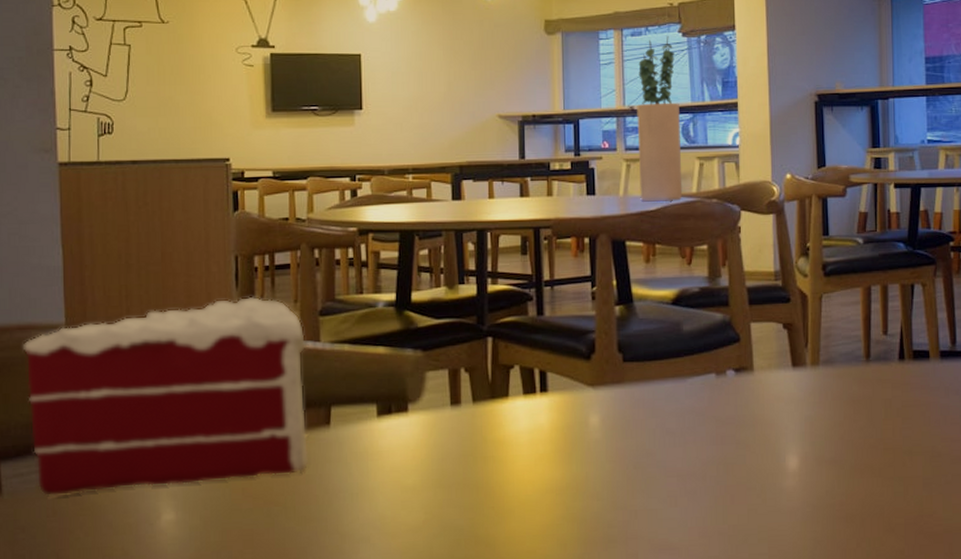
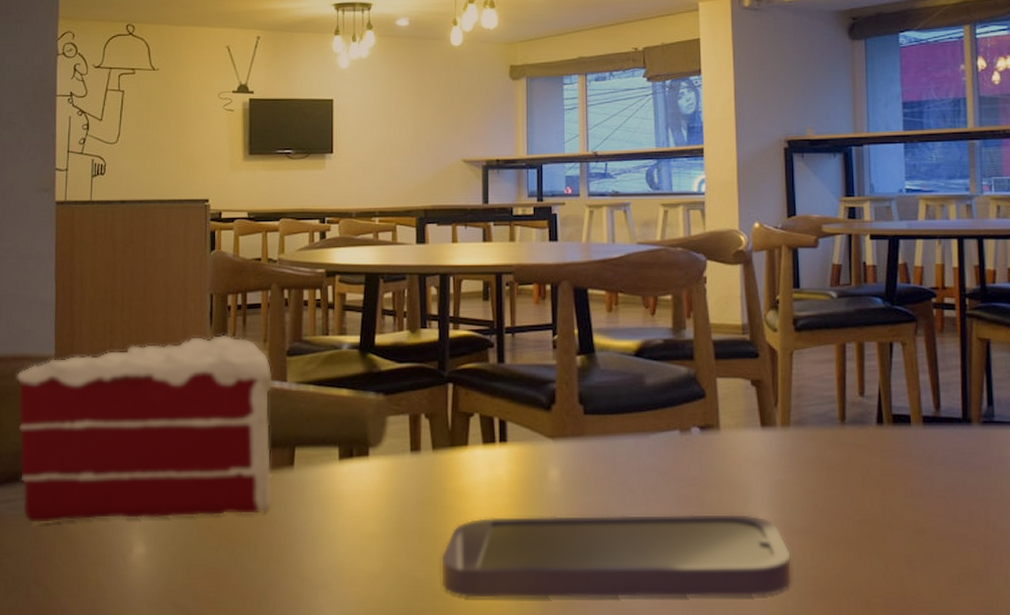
mobile phone: none [484,449,820,542] -> present [441,514,791,598]
vase: present [637,35,683,203] -> none [600,80,646,250]

